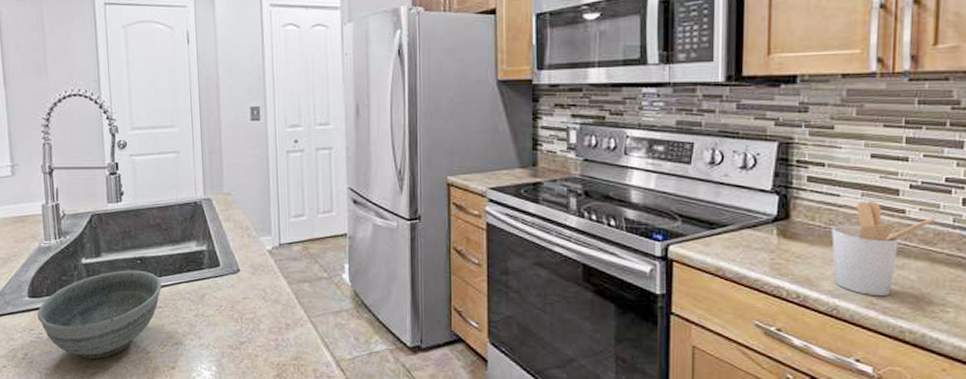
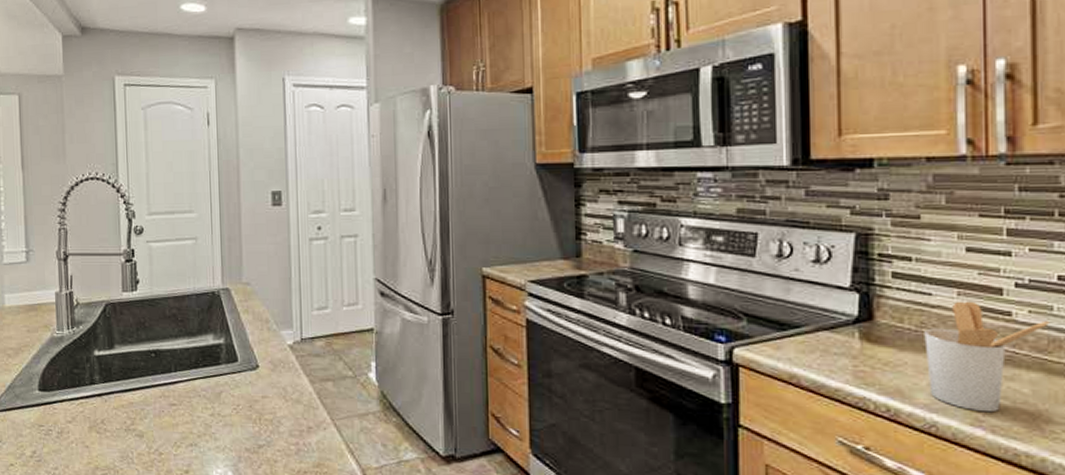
bowl: present [37,270,162,359] -> none [47,363,177,459]

